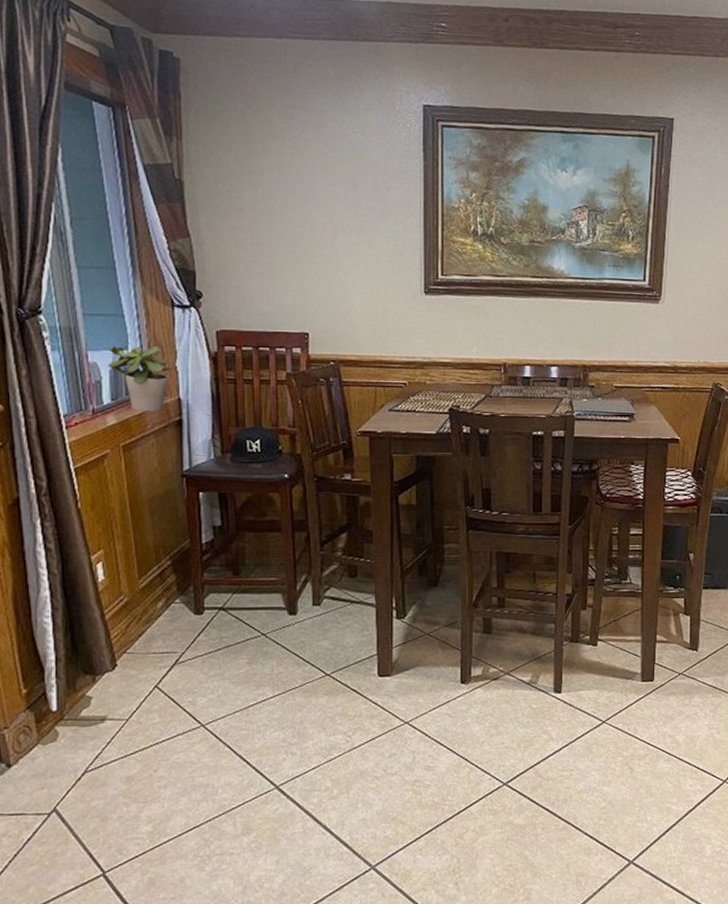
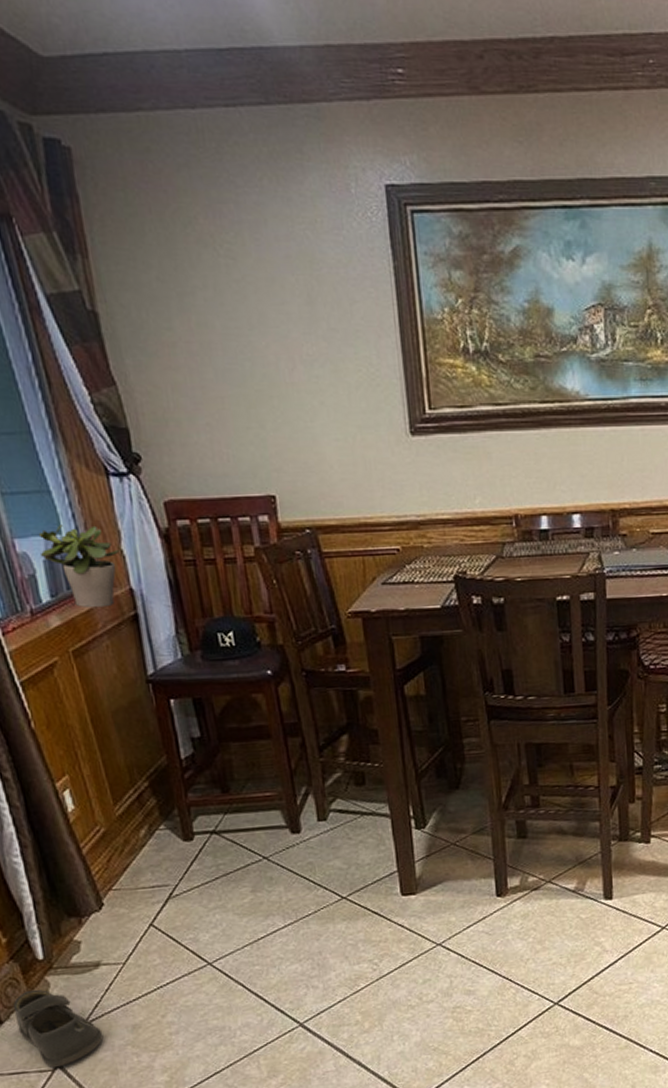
mary jane shoe: none [22,738,99,812] -> present [12,989,104,1068]

